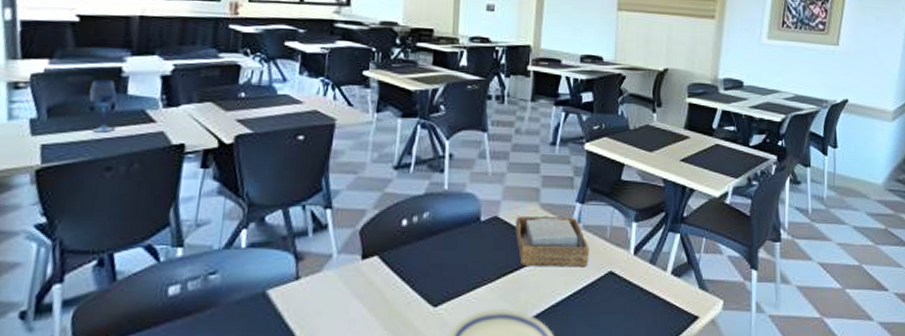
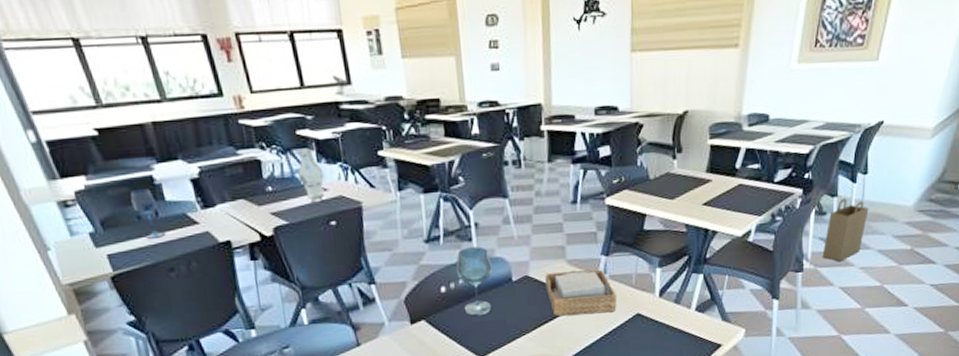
vase: none [276,59,303,115] -> present [298,148,325,203]
wine glass: none [421,179,461,257] -> present [456,246,492,316]
shopping bag: none [799,170,841,235] -> present [822,198,869,262]

